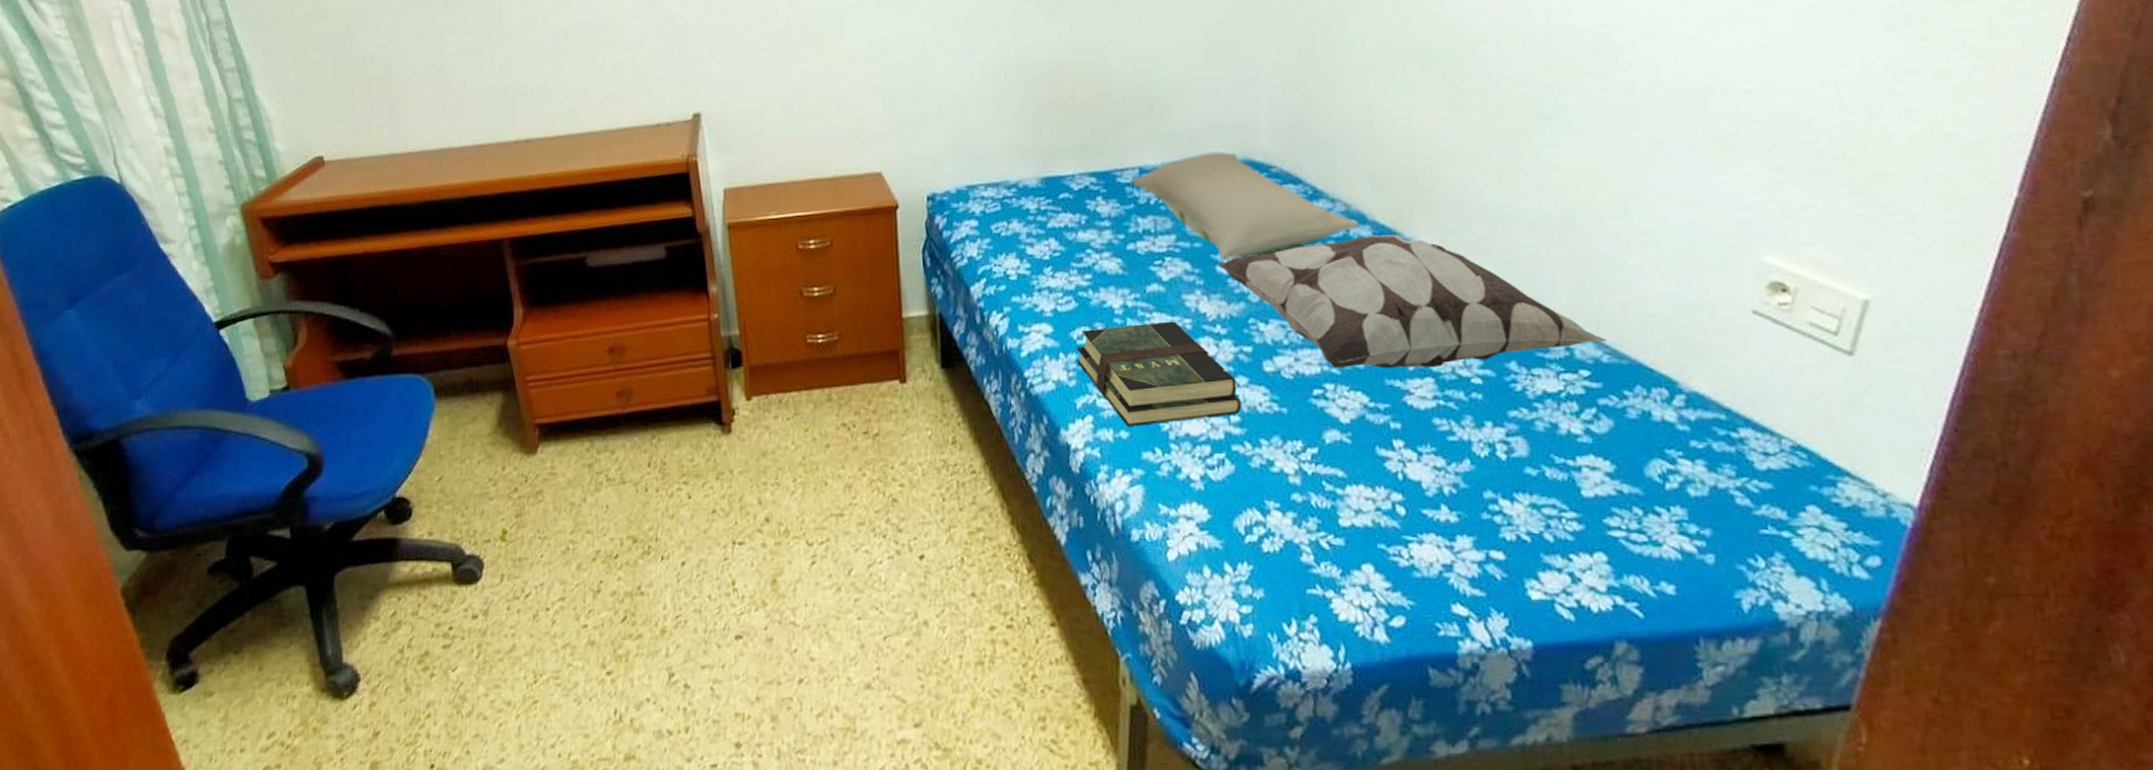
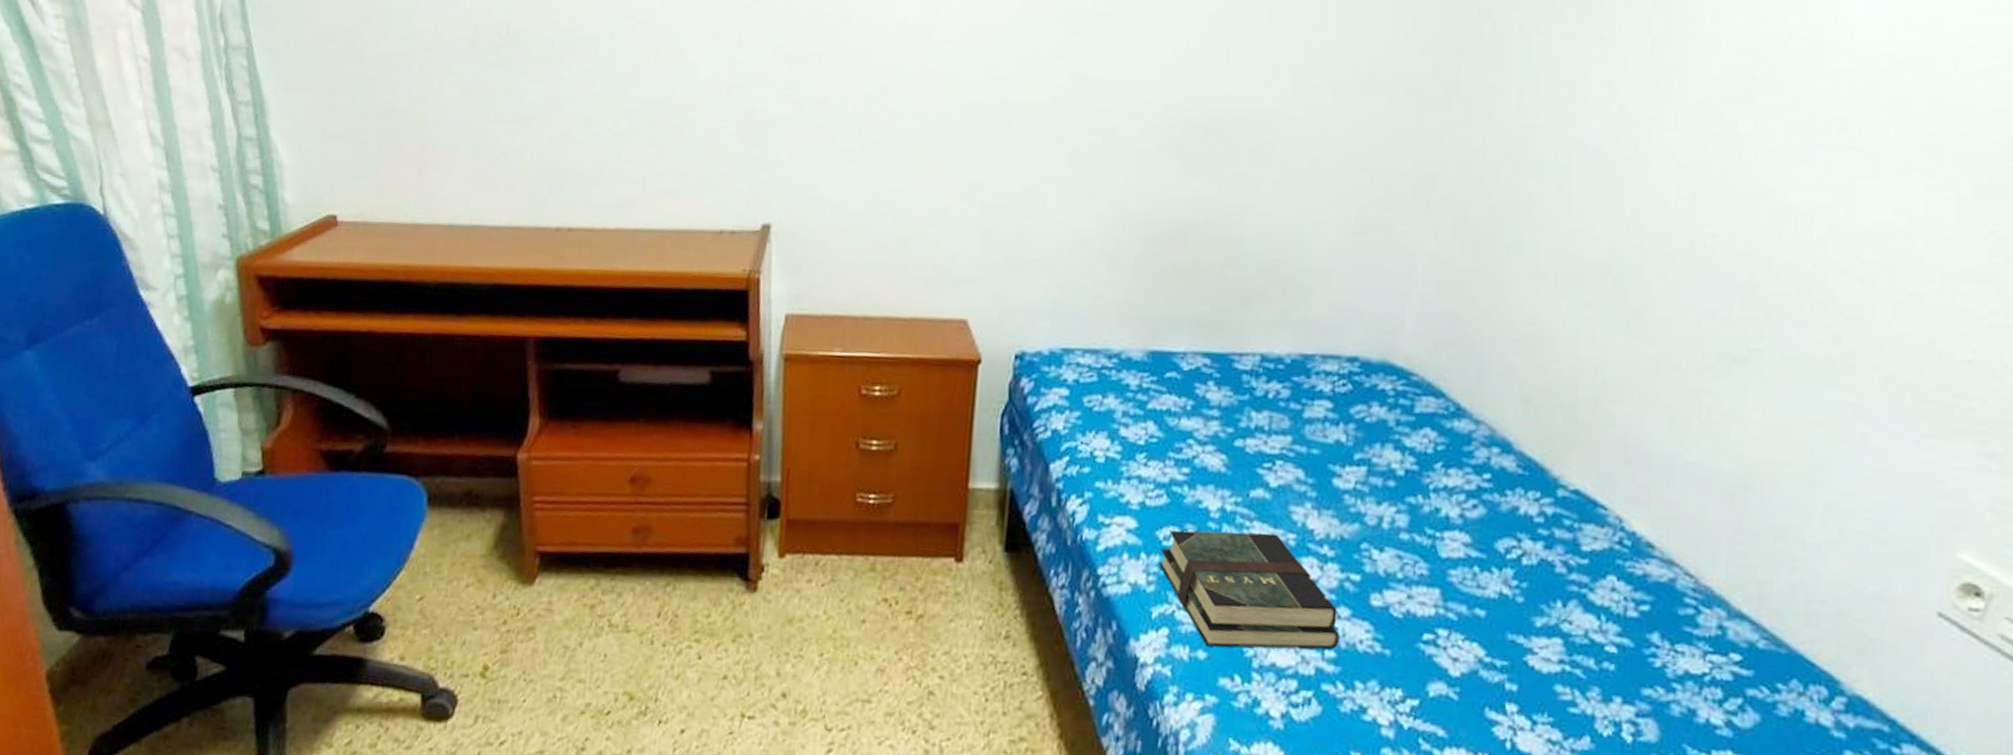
pillow: present [1130,151,1360,261] -> none [1248,348,1503,474]
decorative pillow: present [1218,234,1609,369] -> none [1335,467,1768,627]

